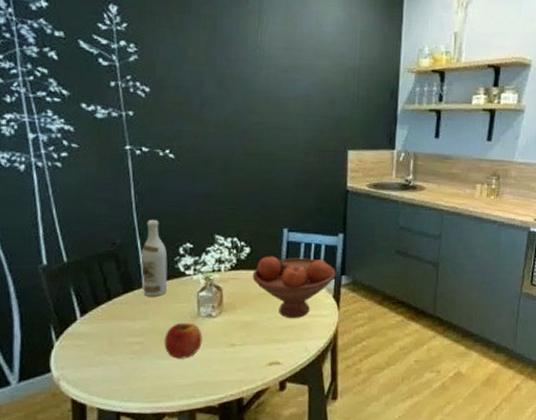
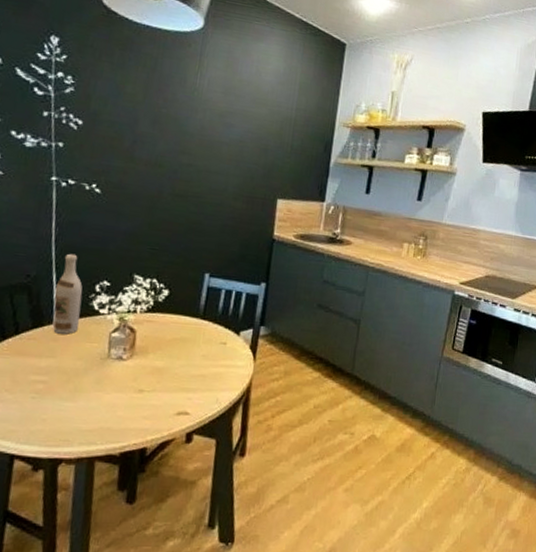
apple: present [164,322,203,359] -> none [69,363,111,402]
fruit bowl: present [252,256,336,318] -> none [168,300,255,367]

